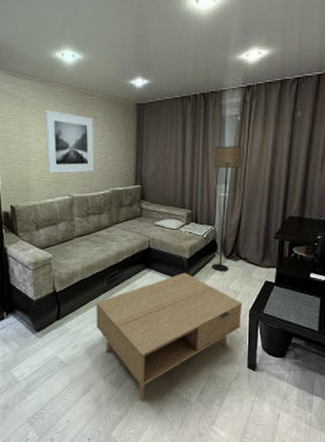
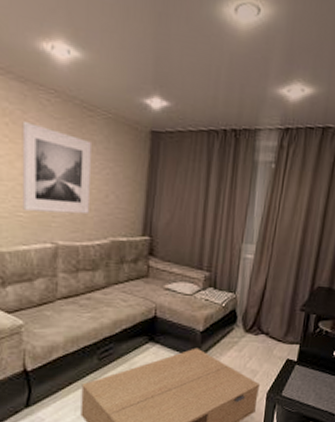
floor lamp: present [211,146,243,272] -> none [228,197,275,348]

